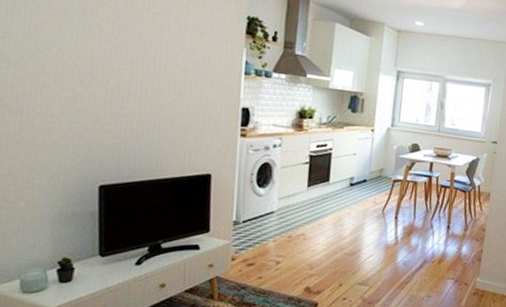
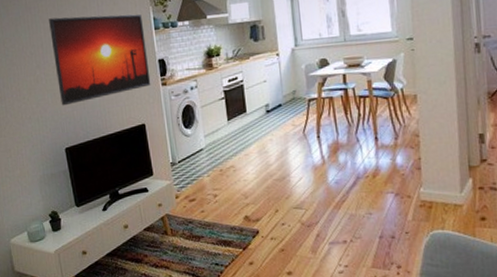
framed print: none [105,29,232,136] -> present [49,14,151,106]

